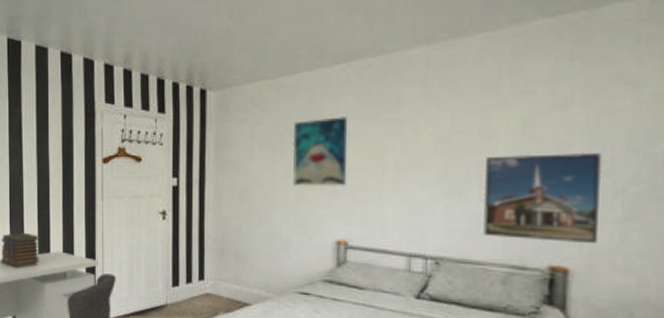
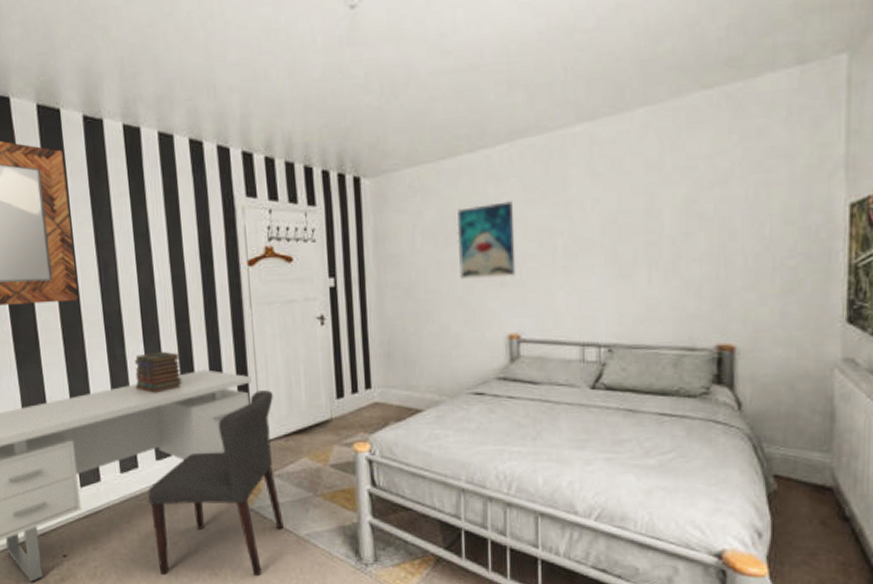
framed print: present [483,152,603,244] -> none [651,227,762,321]

